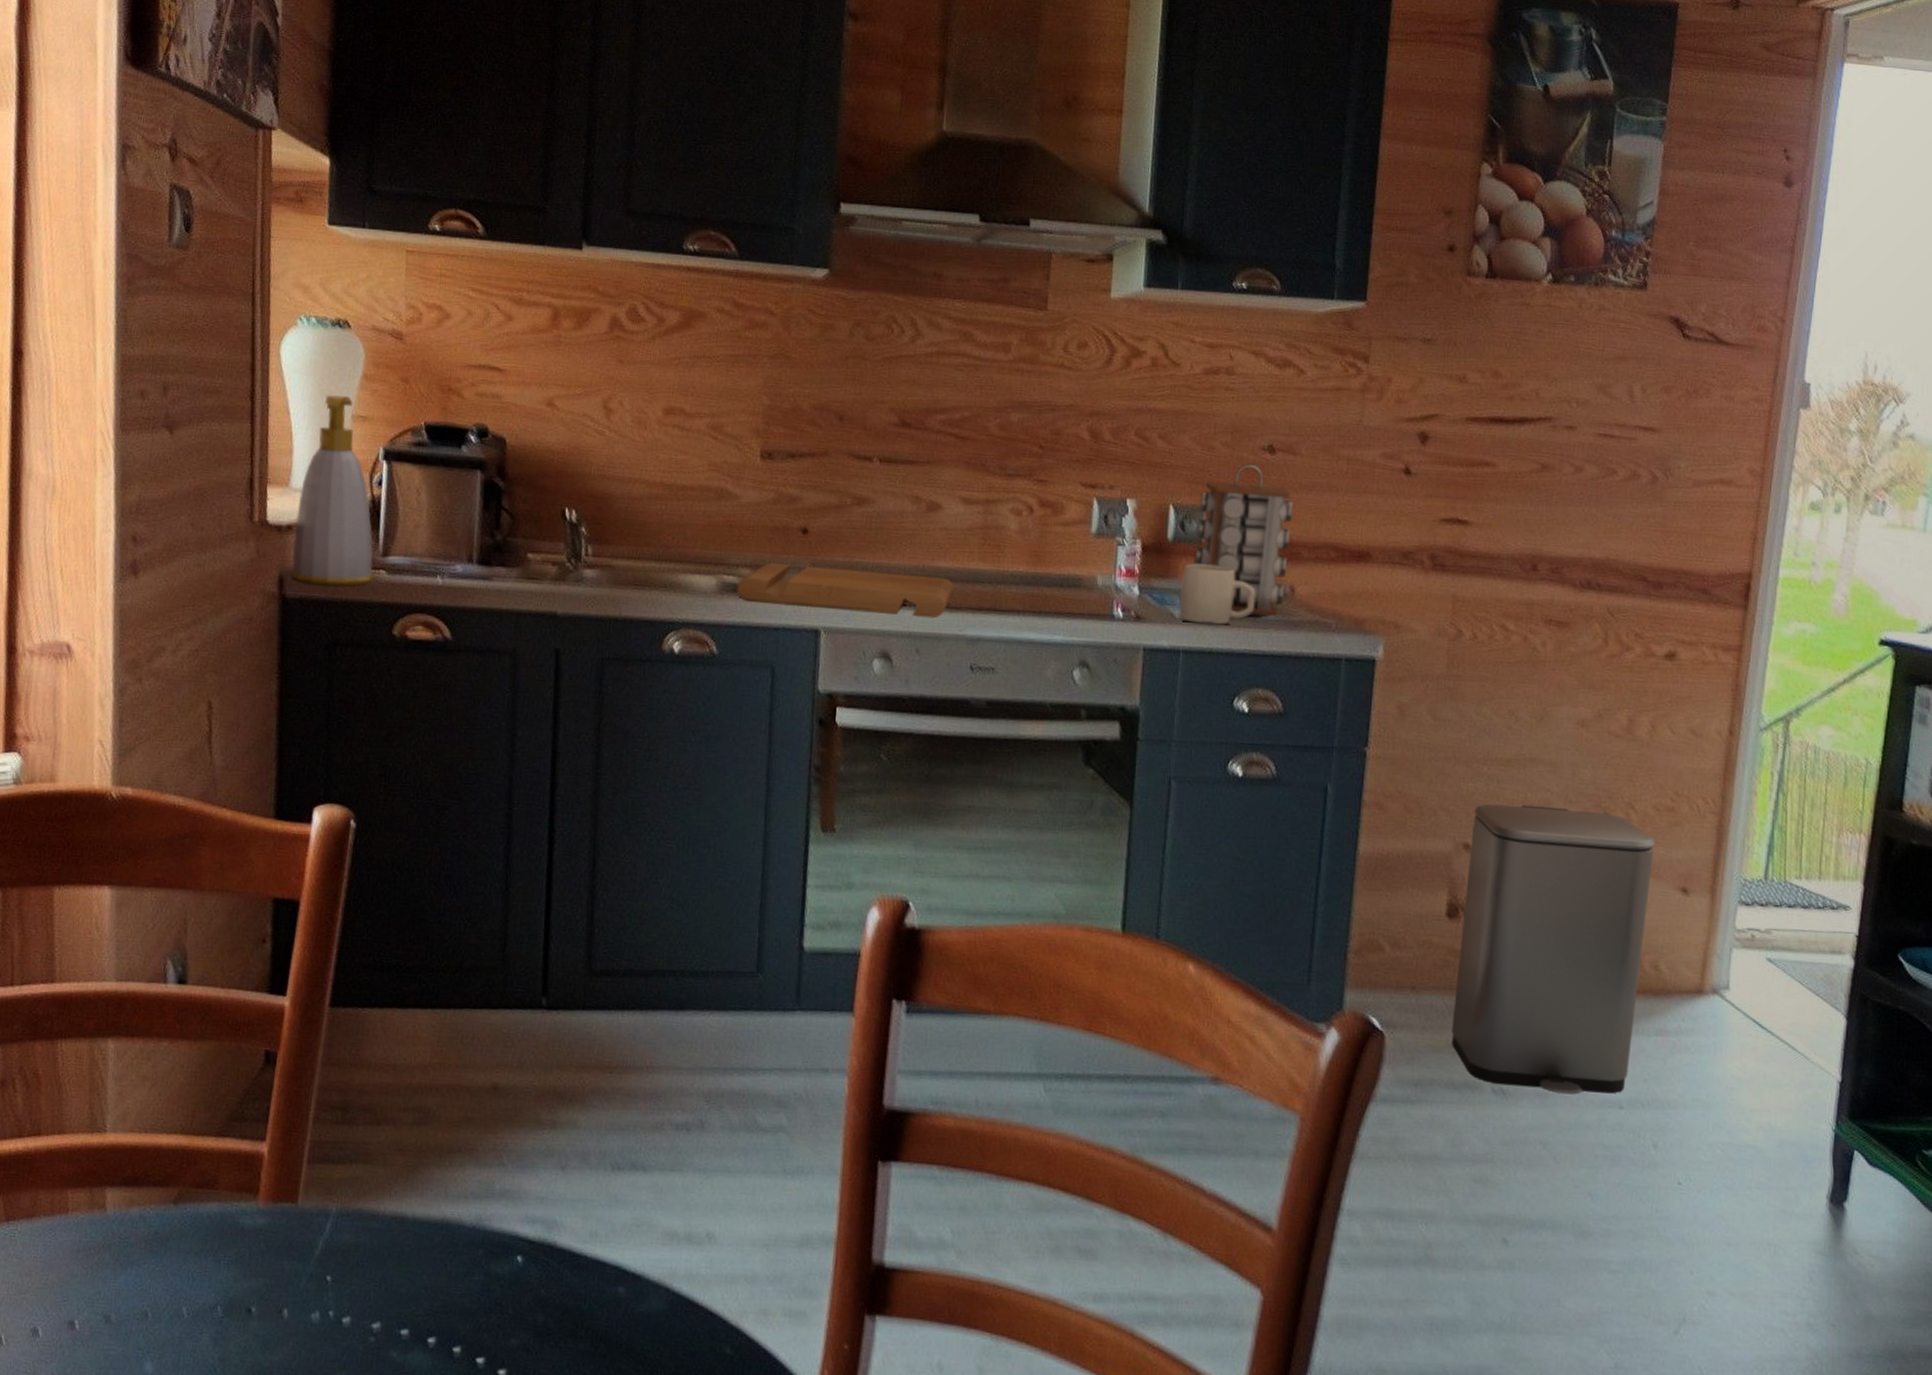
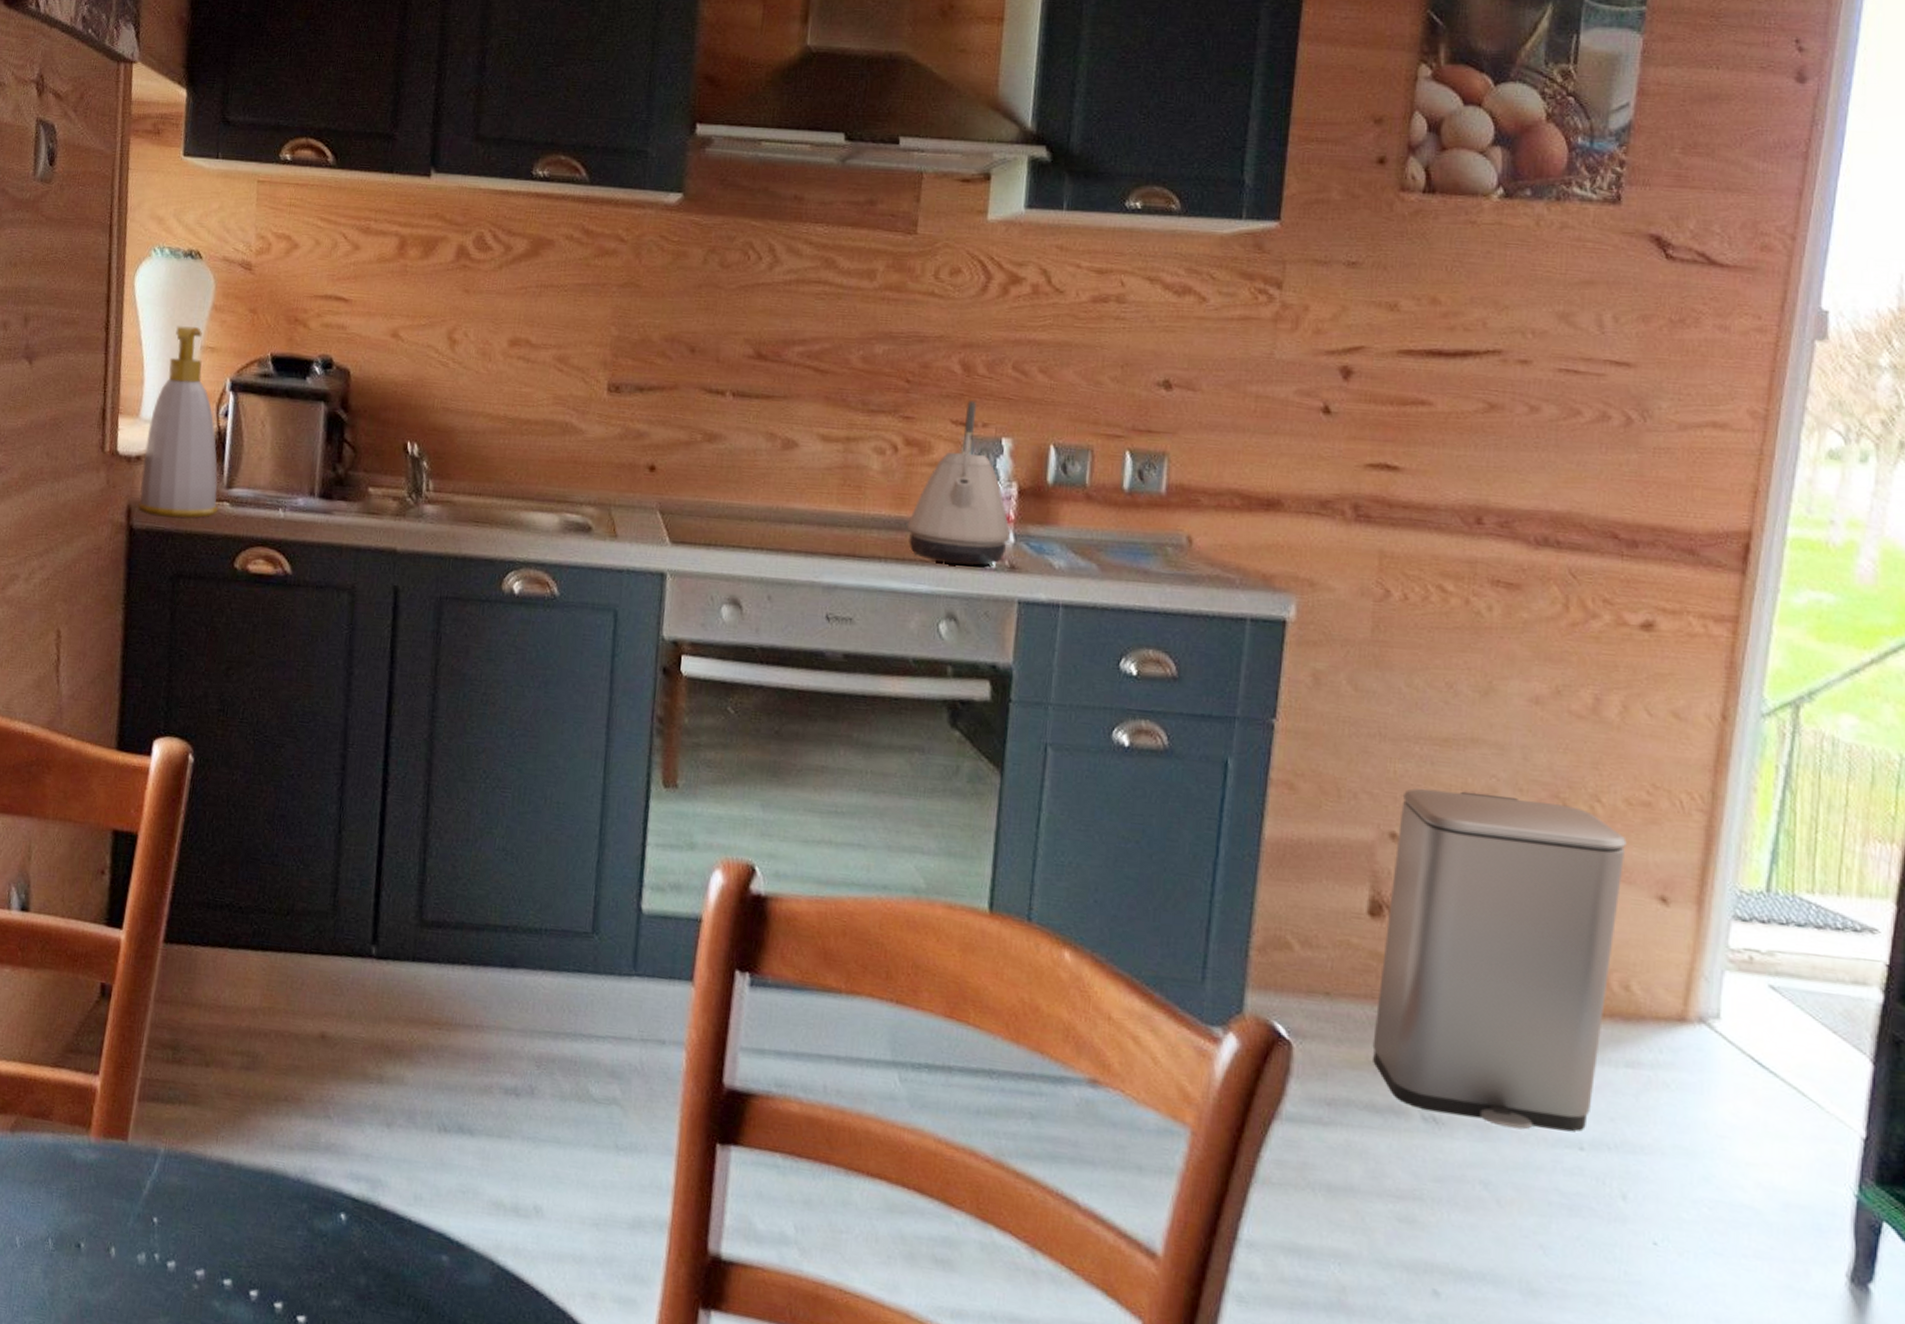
cutting board: present [737,563,954,619] -> none [580,501,811,564]
kettle: none [1043,465,1136,617] -> present [907,401,1011,566]
mug: present [1179,563,1256,626] -> none [1059,509,1147,579]
spice rack: present [1194,464,1294,617] -> none [1076,400,1192,570]

